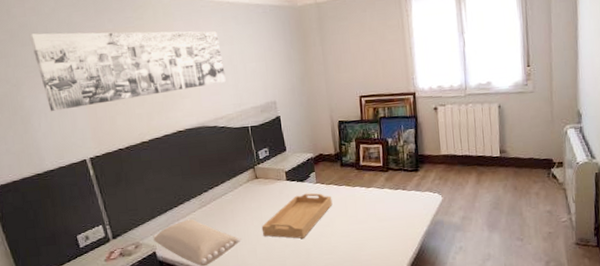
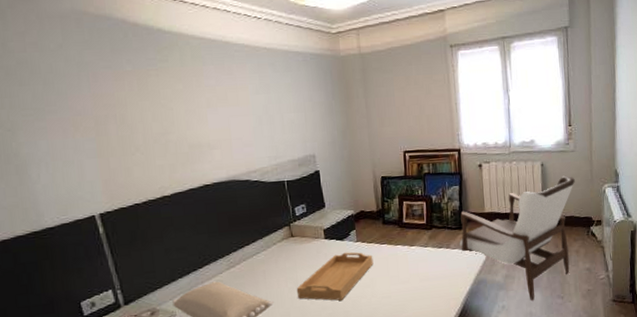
wall art: present [29,31,226,111] -> none [29,71,261,160]
armchair: none [415,117,534,243] -> present [459,175,575,301]

